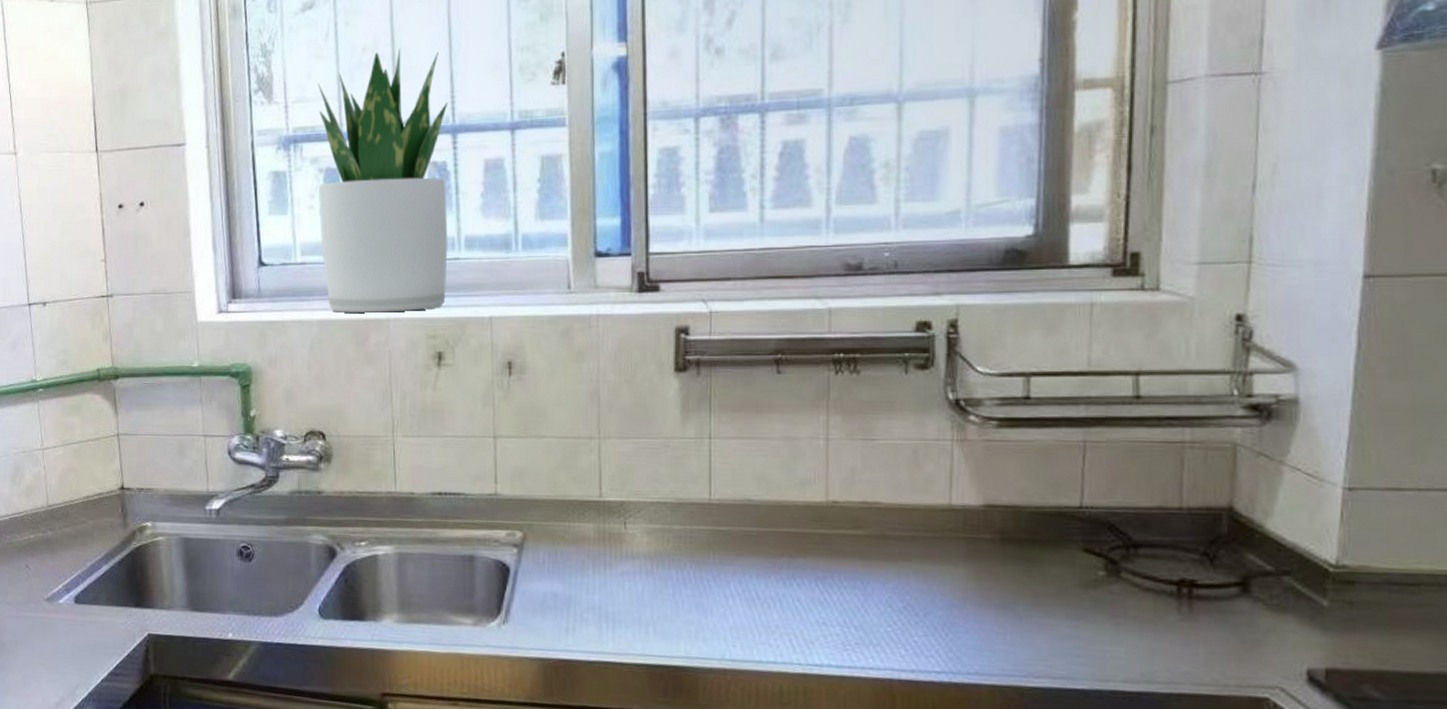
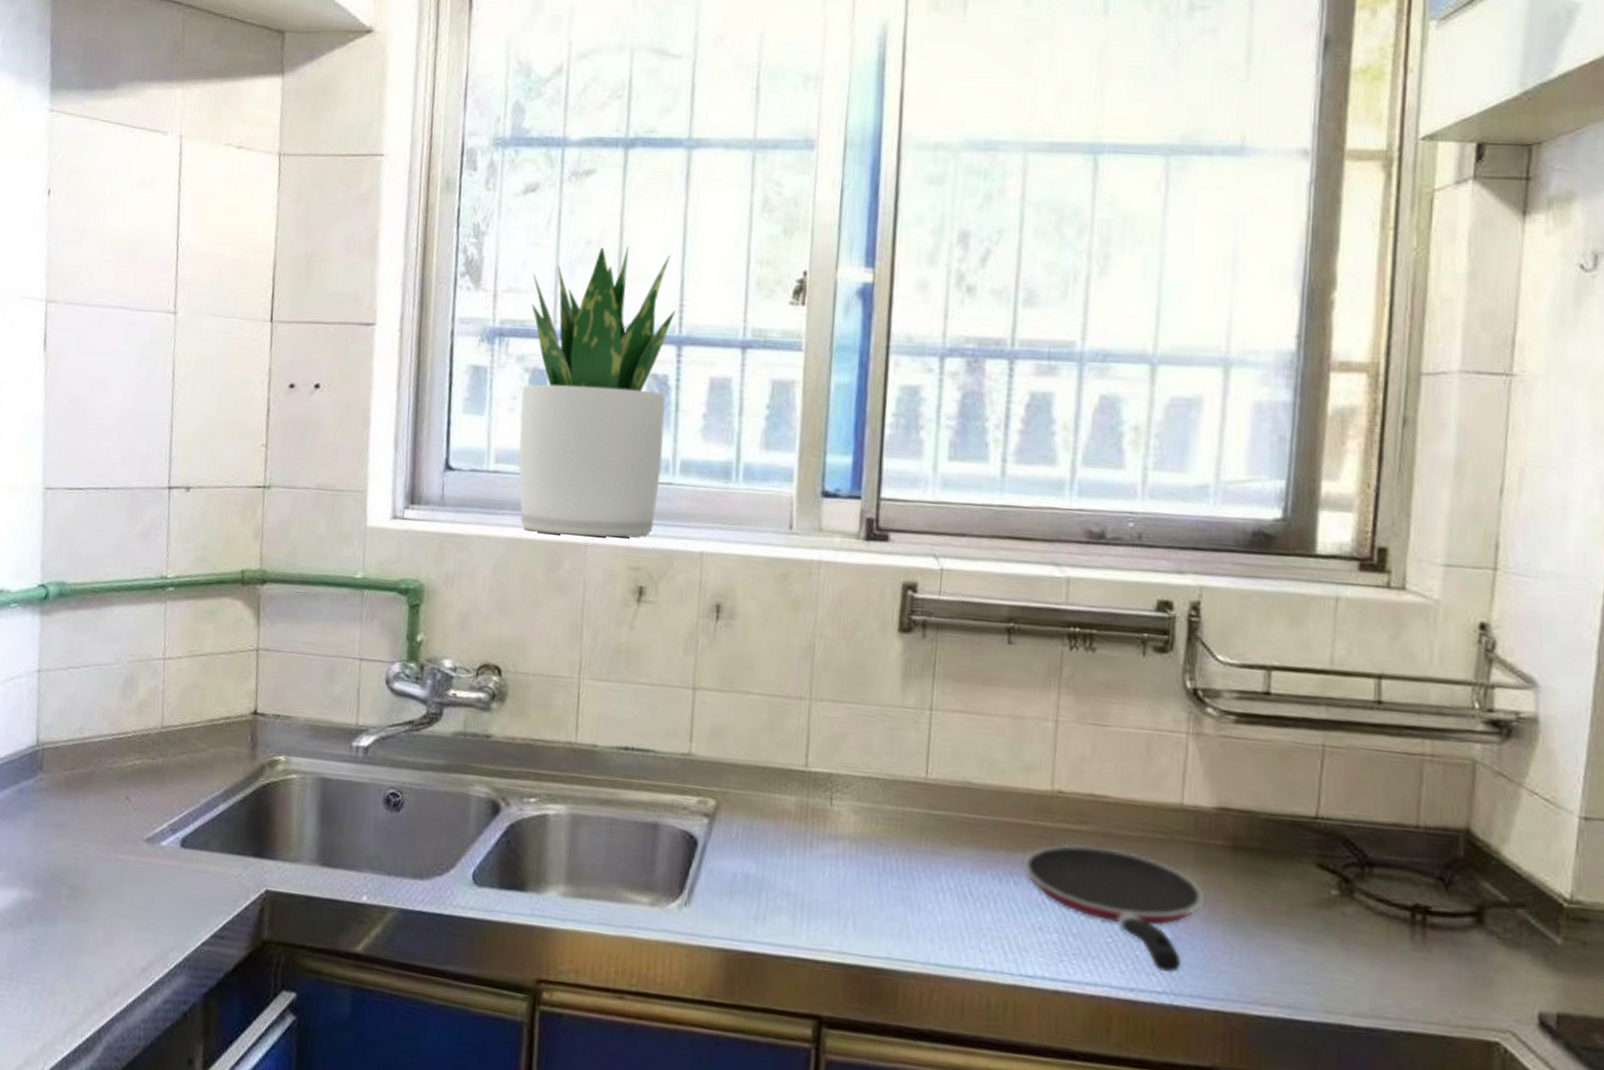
frying pan: none [804,547,977,655] -> present [1022,844,1205,974]

